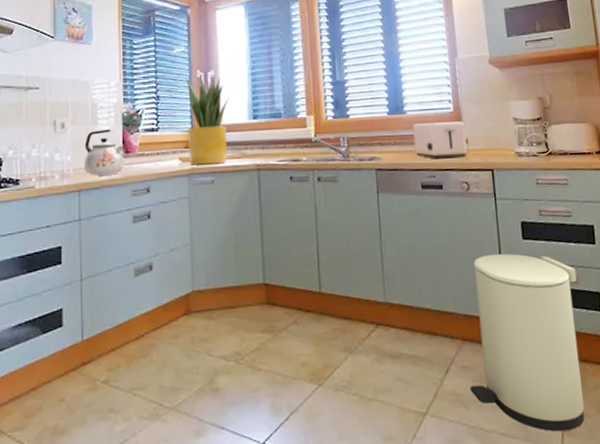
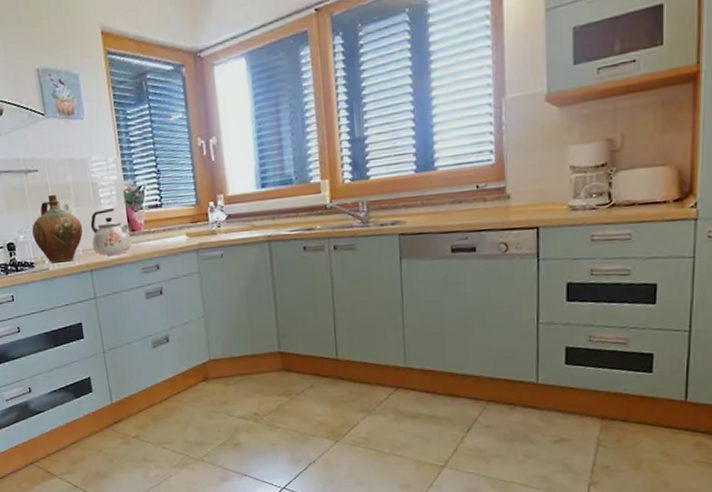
ceramic jug: none [23,112,77,181] -> present [32,194,83,263]
planter: present [185,74,229,165] -> none [185,141,236,240]
toaster: present [413,121,467,159] -> none [444,174,508,219]
pedal bin: present [469,253,585,432] -> none [492,316,627,484]

